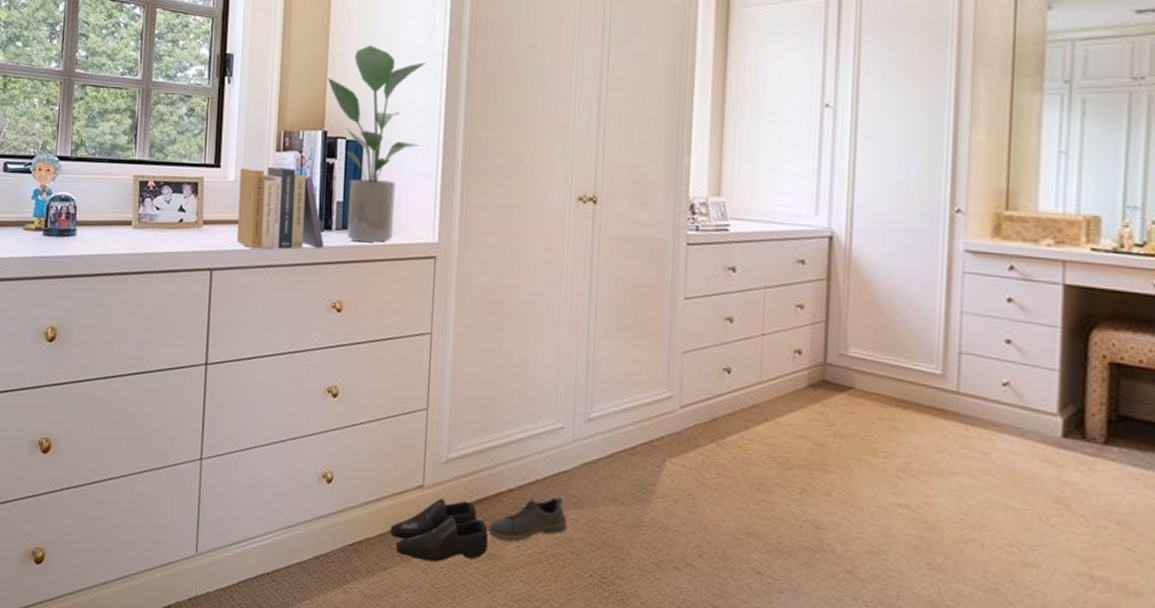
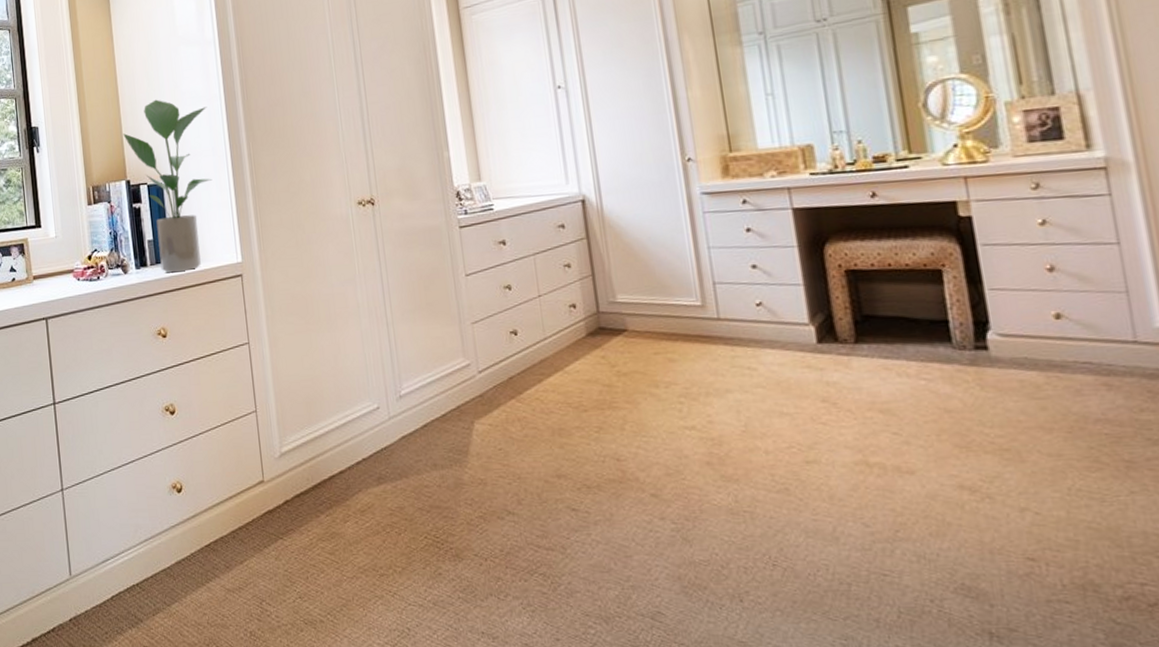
books: present [237,166,324,250] -> none [59,217,143,295]
shoe: present [390,498,488,562] -> none [240,489,329,549]
shoe: present [488,497,567,541] -> none [327,471,397,518]

